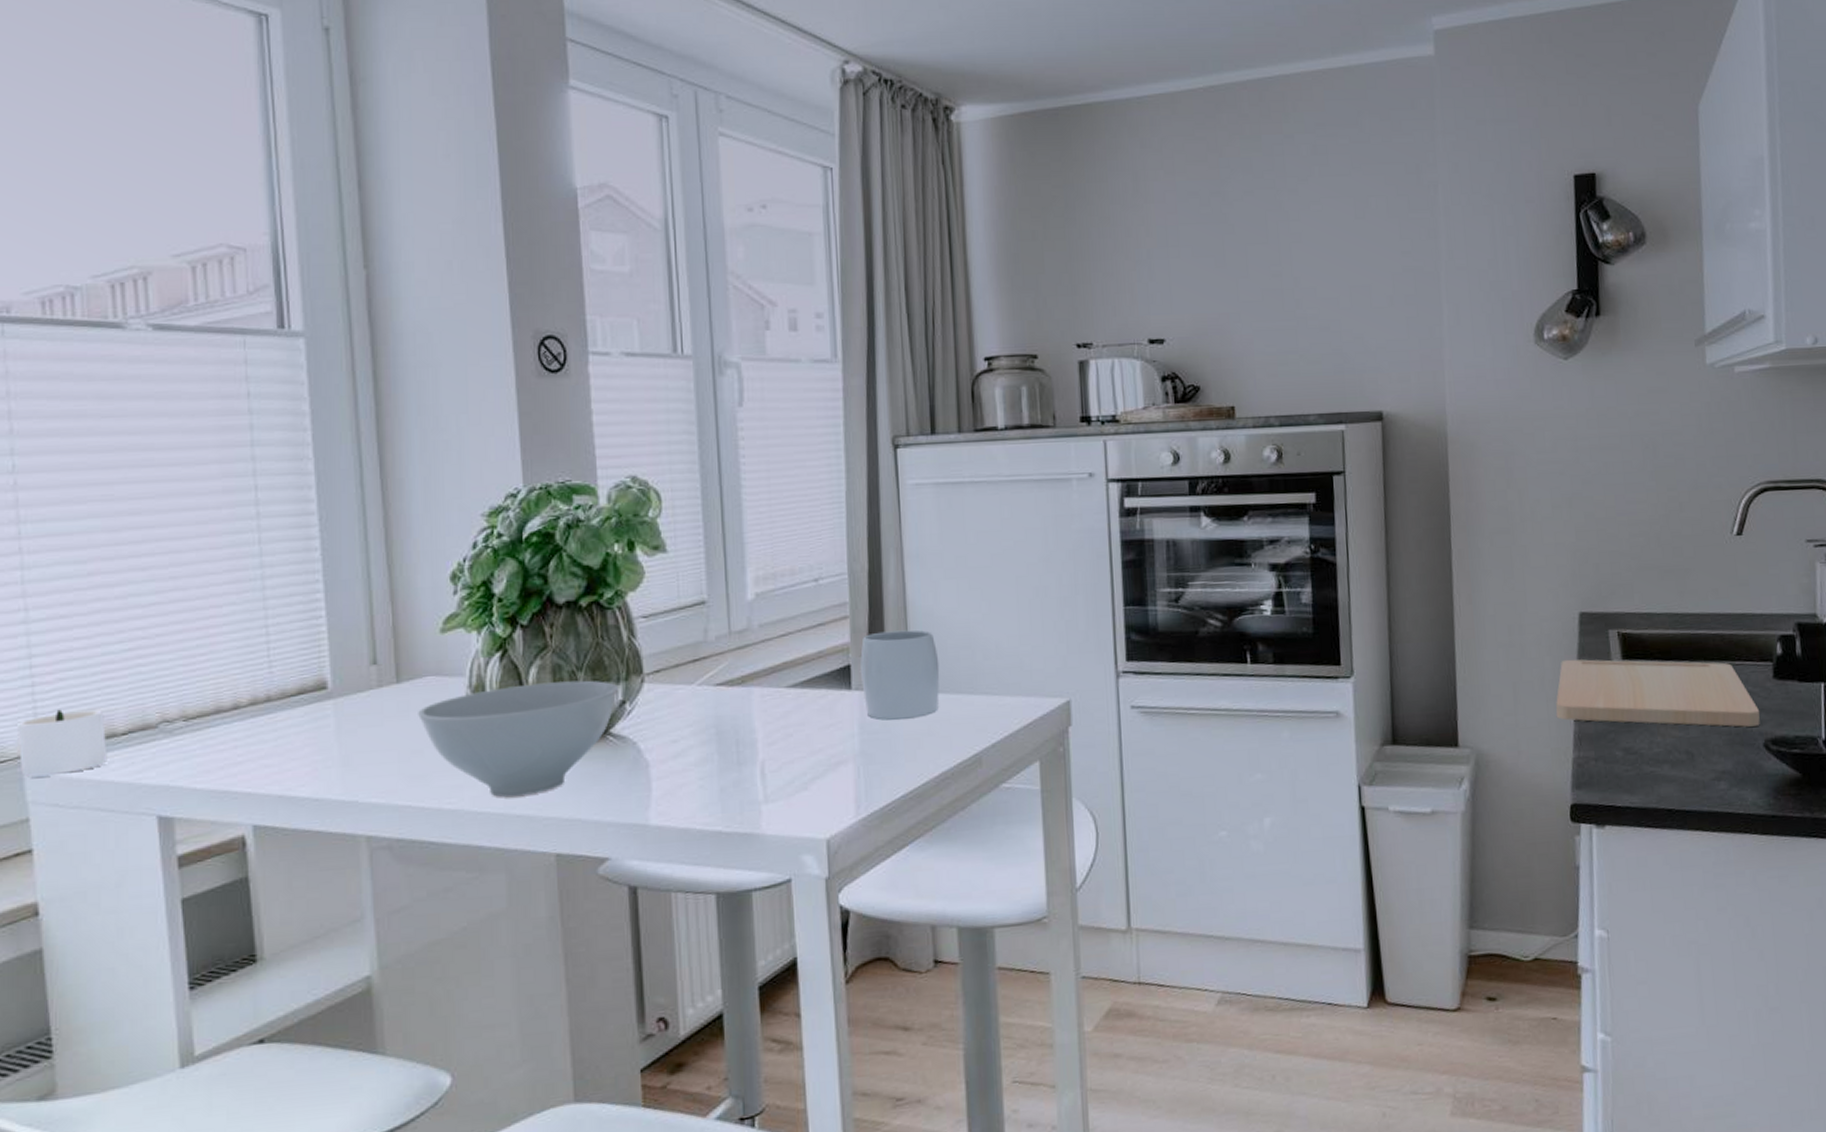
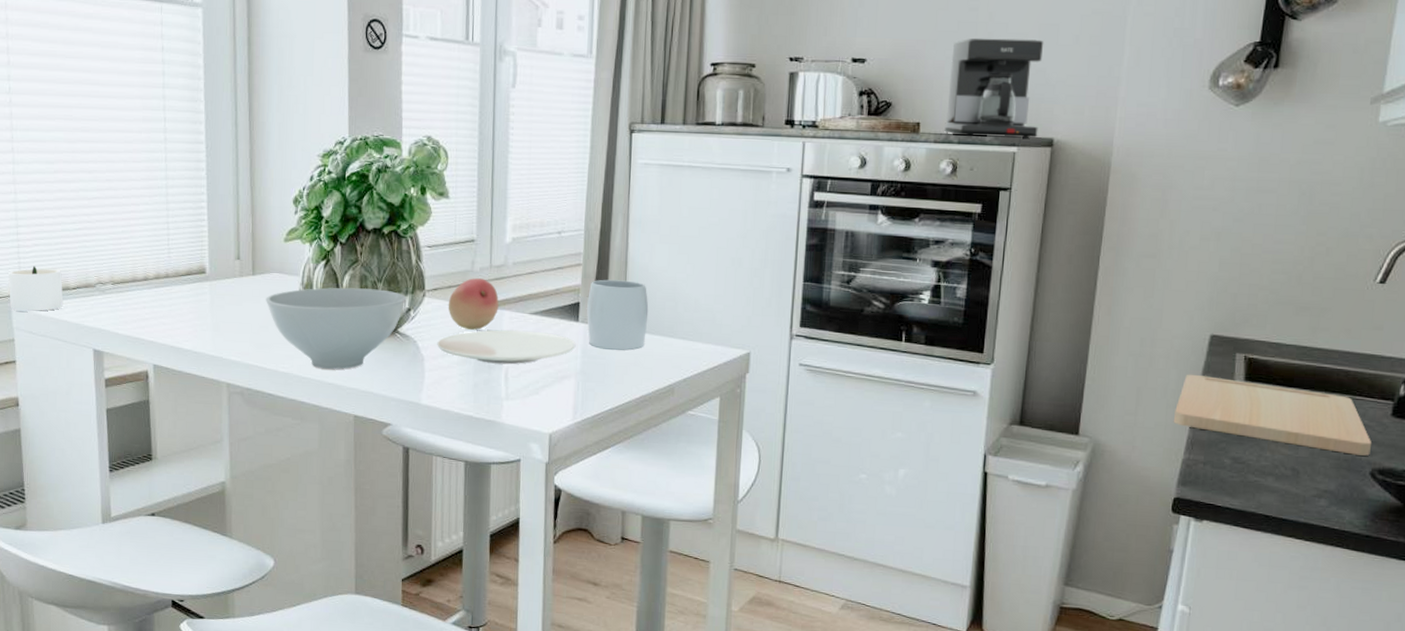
plate: none [665,708,851,759] -> present [437,330,576,365]
fruit: none [676,650,745,718] -> present [448,278,499,330]
coffee maker: none [1259,303,1365,418] -> present [944,38,1044,138]

